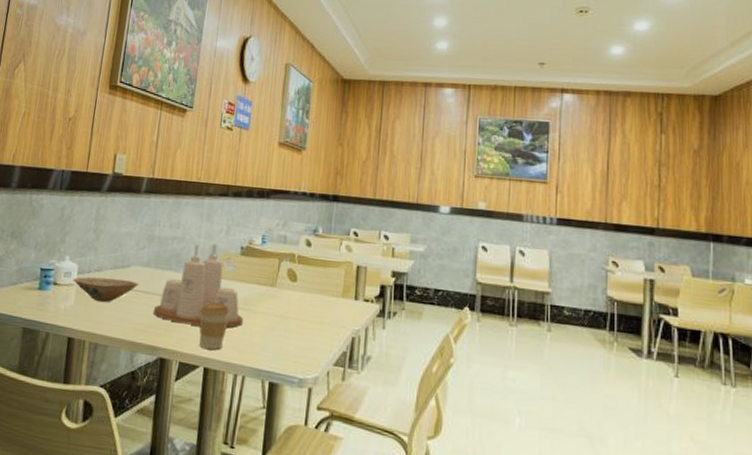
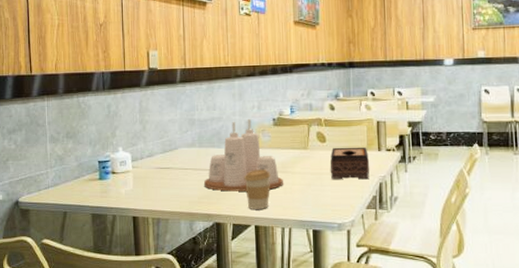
bowl: present [73,276,139,303] -> none [129,160,188,183]
tissue box: none [297,289,343,330] -> present [330,147,369,179]

